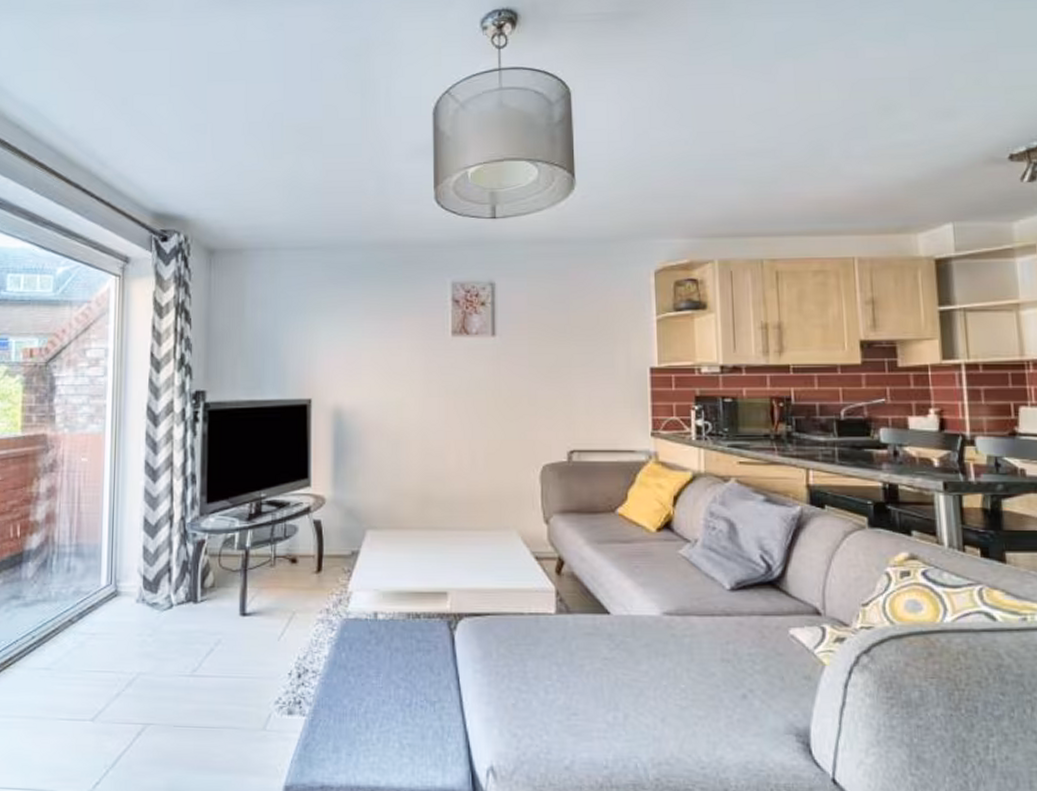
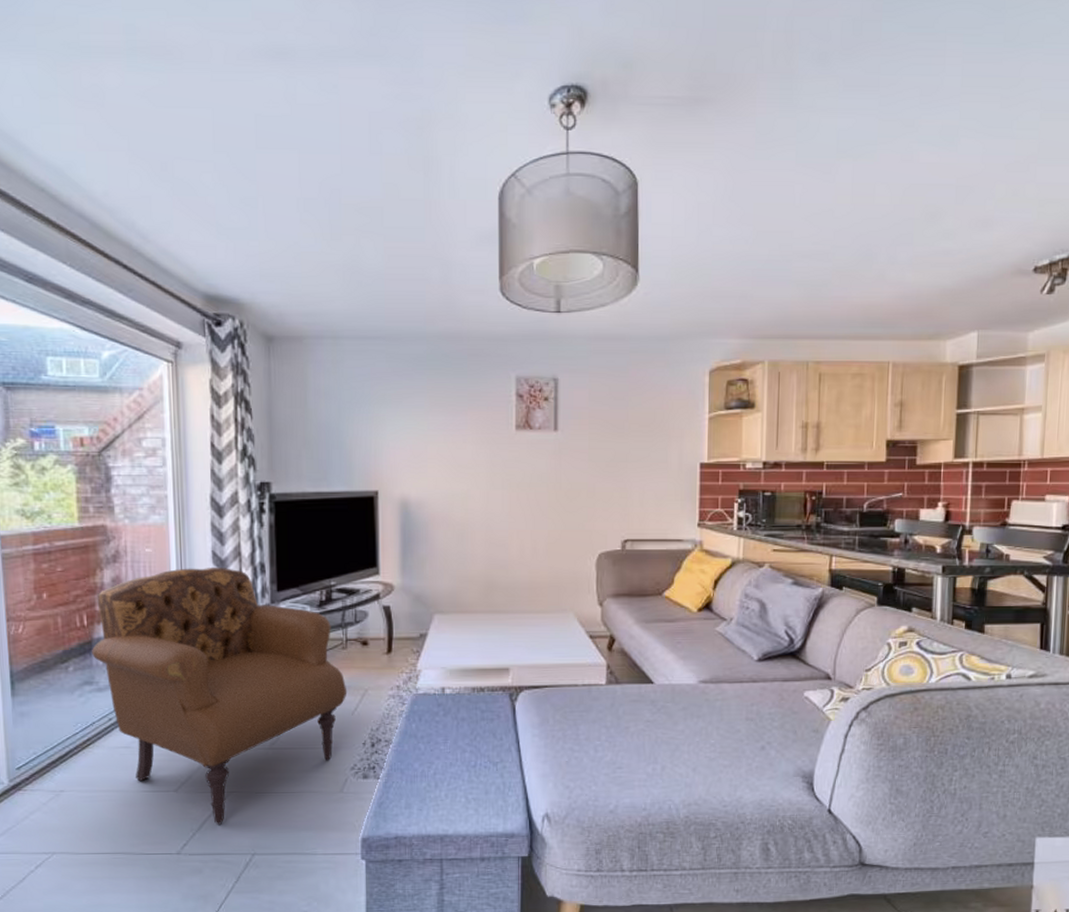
armchair: none [22,478,274,762] -> present [92,568,347,825]

